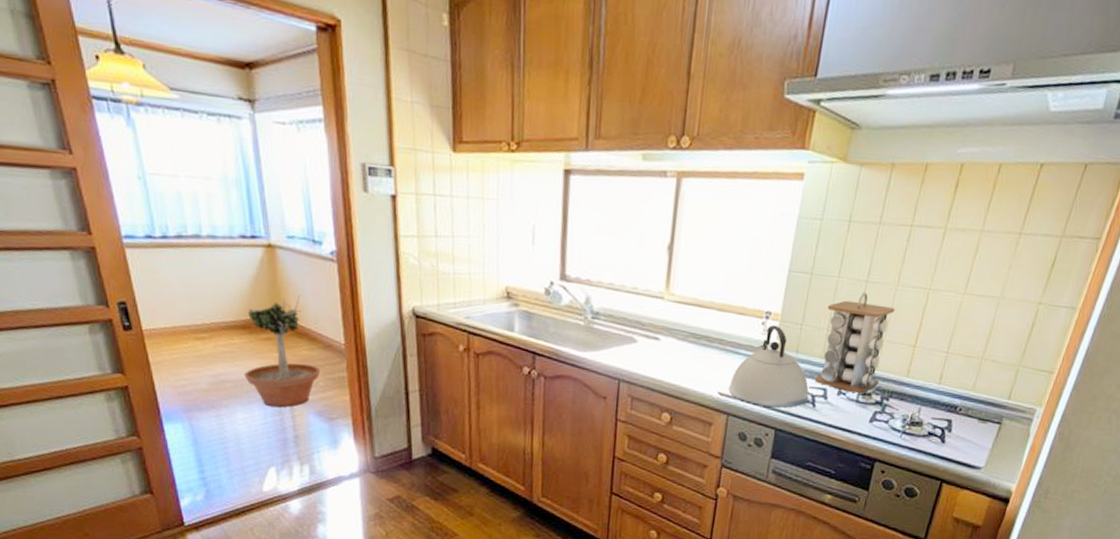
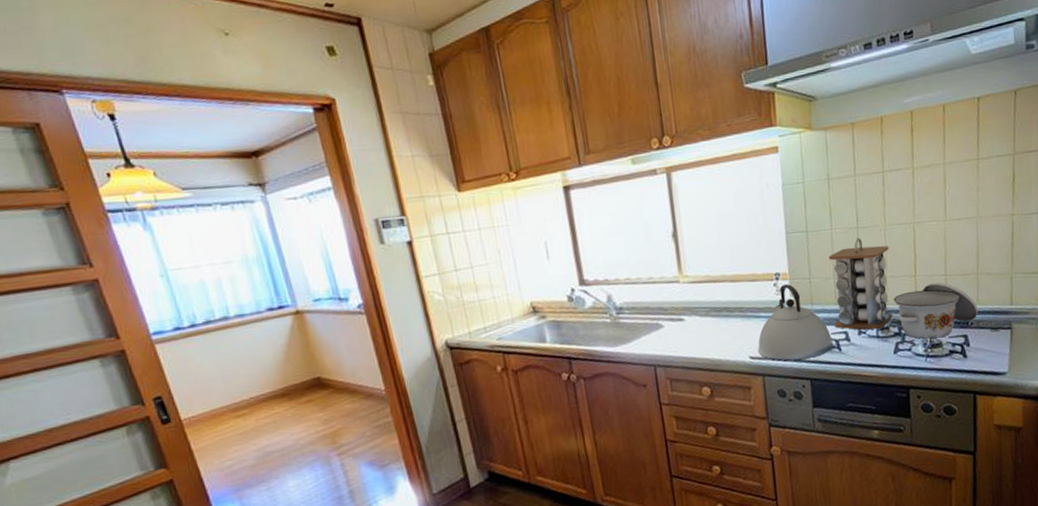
potted tree: present [244,295,321,408] -> none [285,352,366,468]
cooking pot: none [884,357,972,417] -> present [894,282,979,340]

